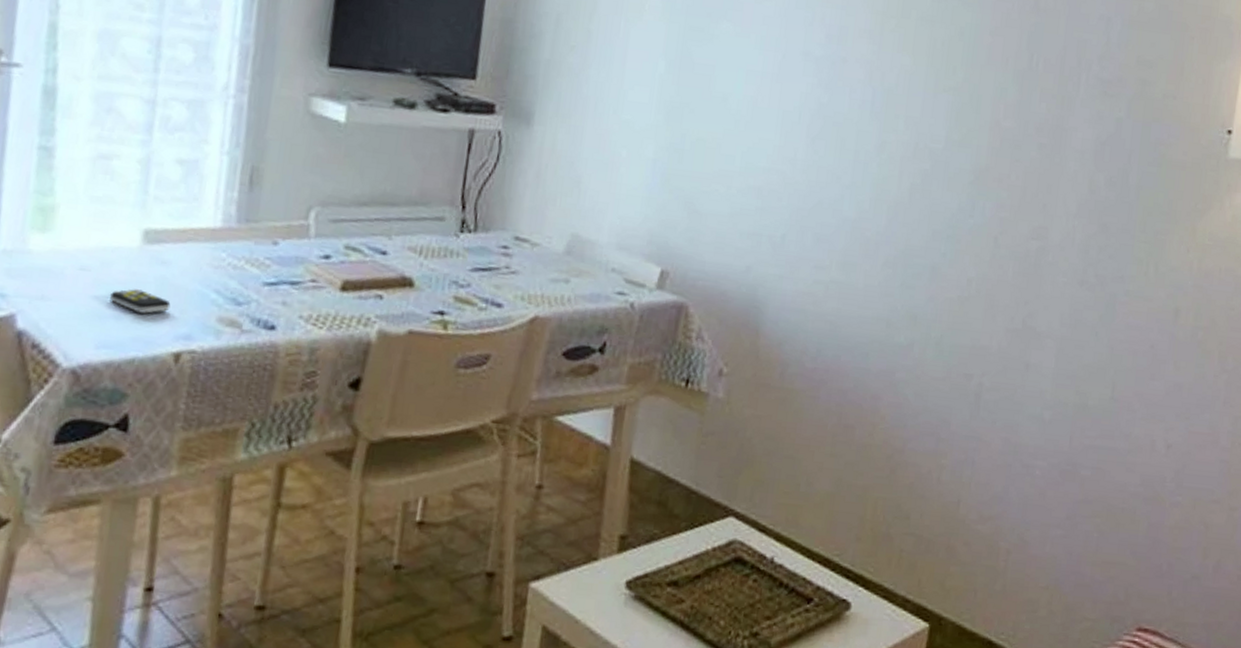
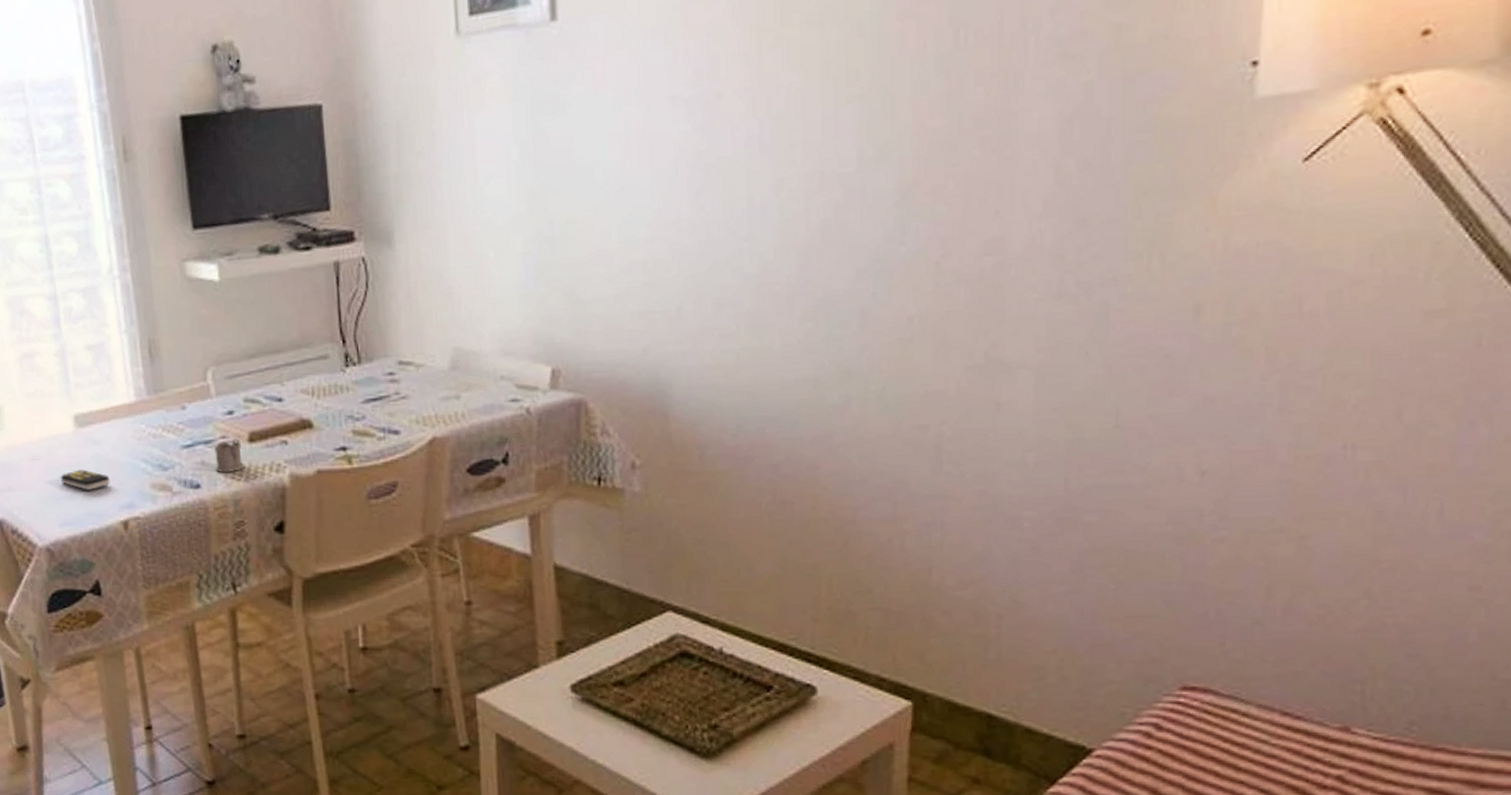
tea glass holder: none [296,284,332,319] -> present [214,438,245,472]

